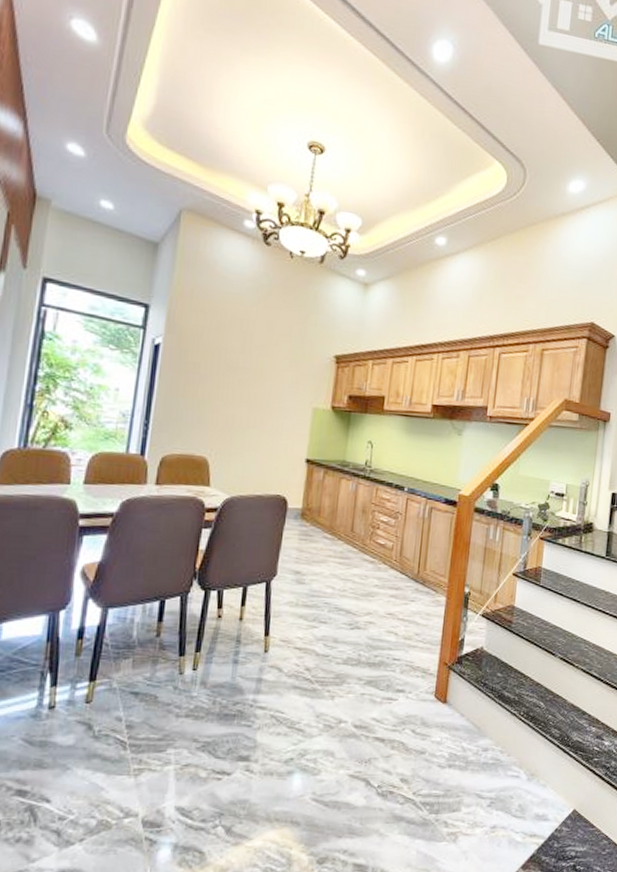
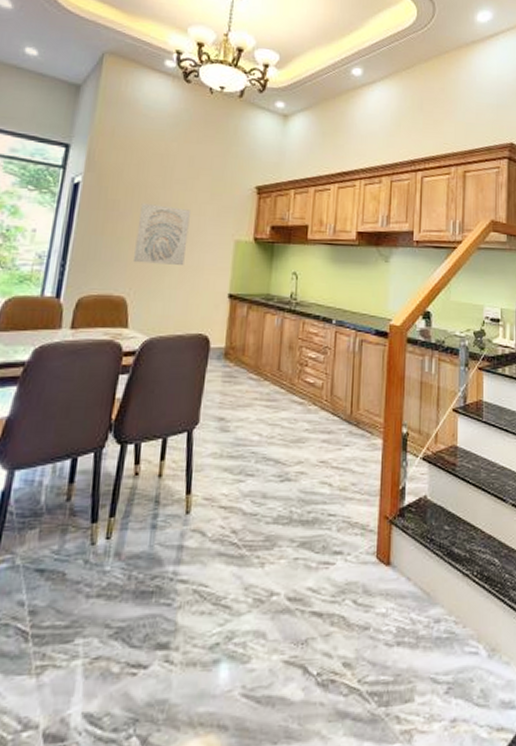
wall art: none [213,366,270,429] -> present [132,202,190,265]

